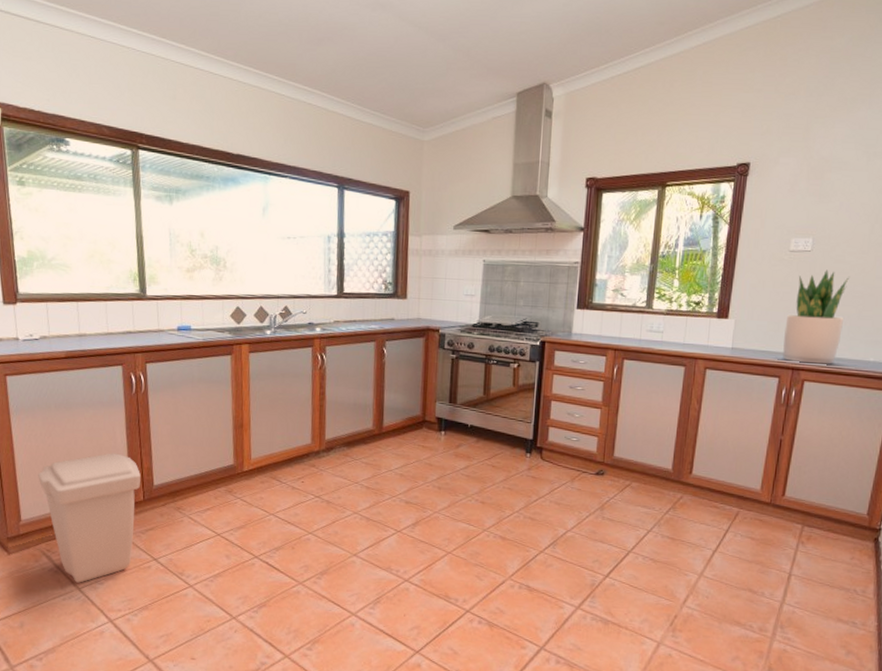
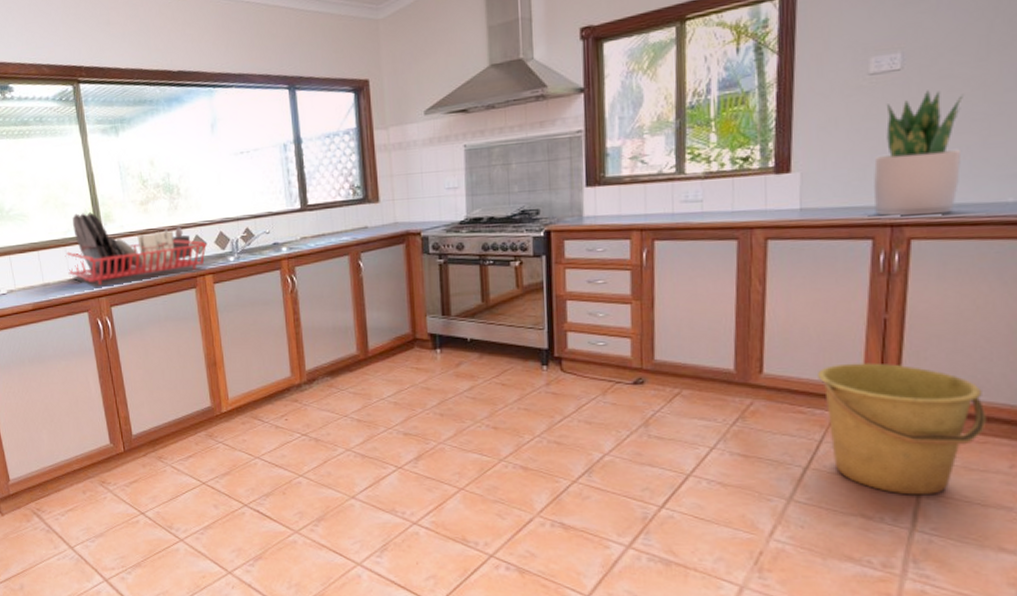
trash can: present [38,453,141,583] -> none [20,404,119,542]
dish rack: none [105,271,247,345] -> present [65,212,208,289]
bucket: none [729,471,840,577] -> present [816,362,987,496]

